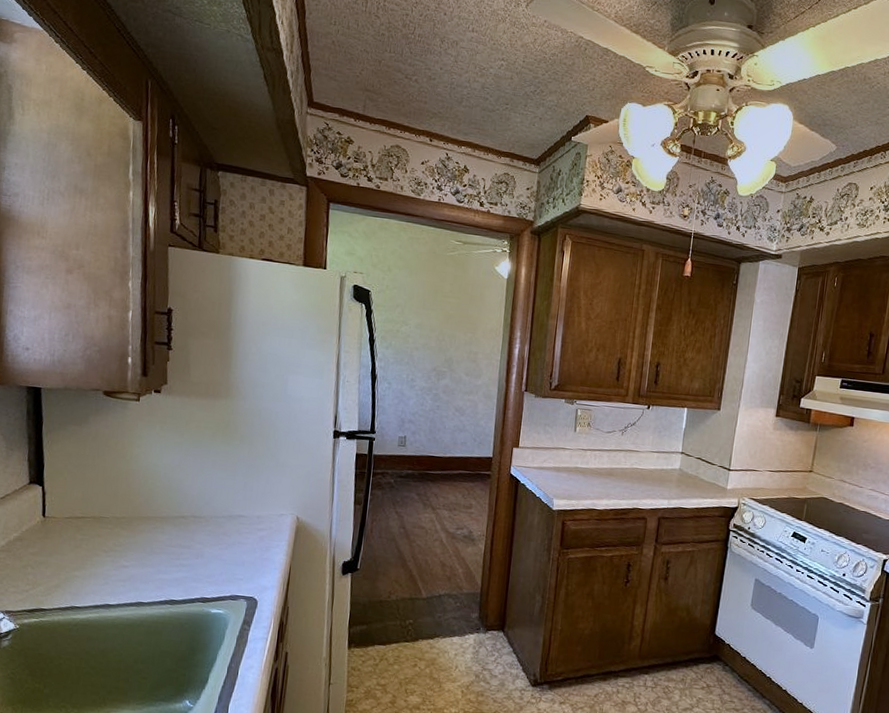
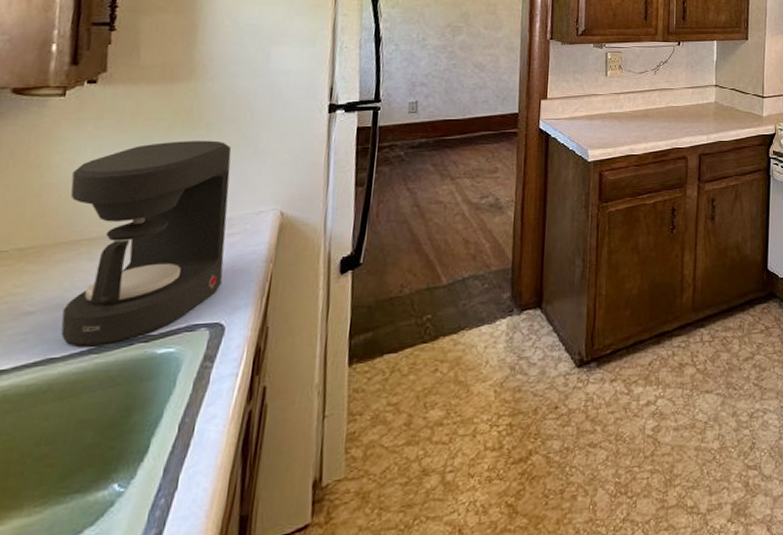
coffee maker: none [146,447,260,599] -> present [61,140,232,346]

